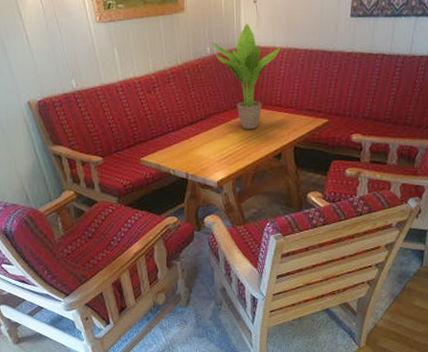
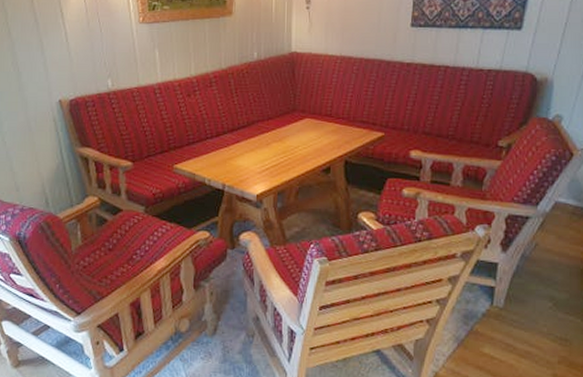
potted plant: present [212,24,281,130] -> none [260,30,334,140]

